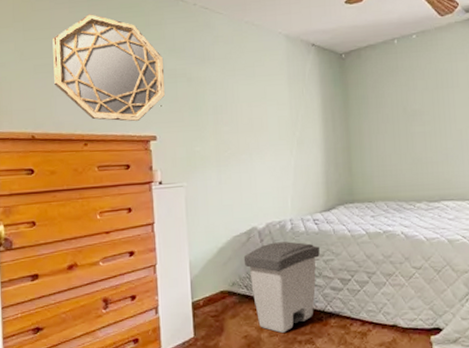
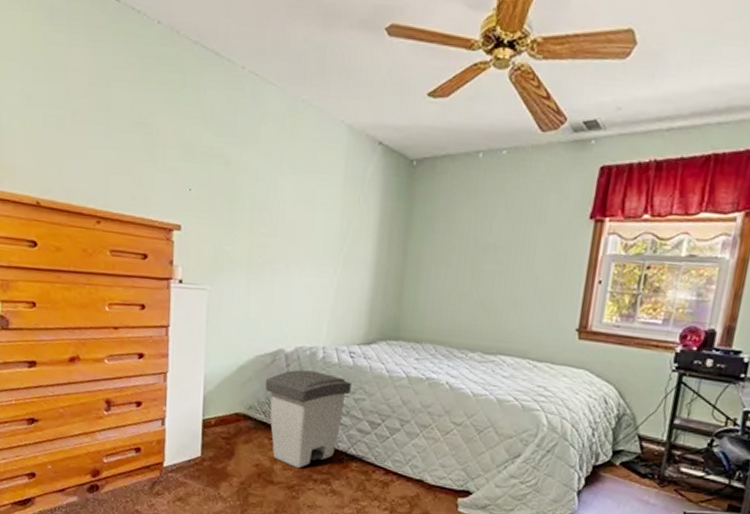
home mirror: present [52,14,165,122] -> none [66,59,199,205]

